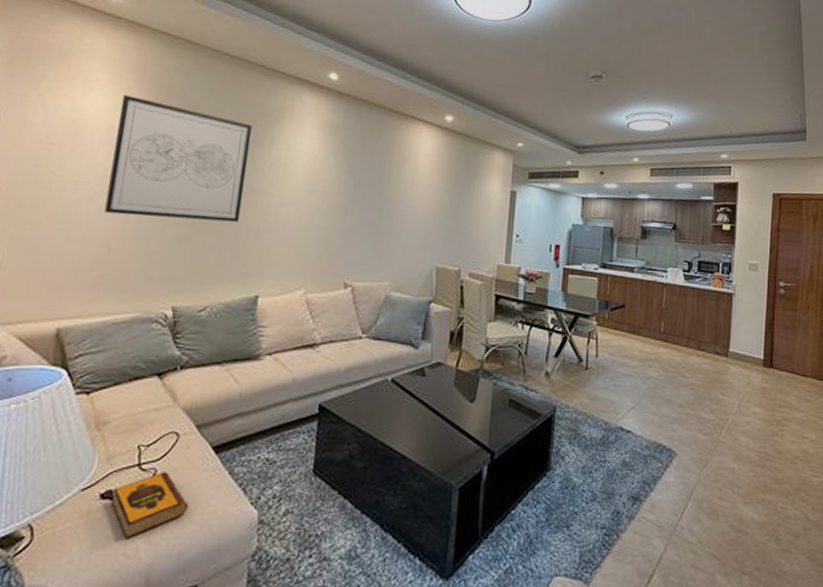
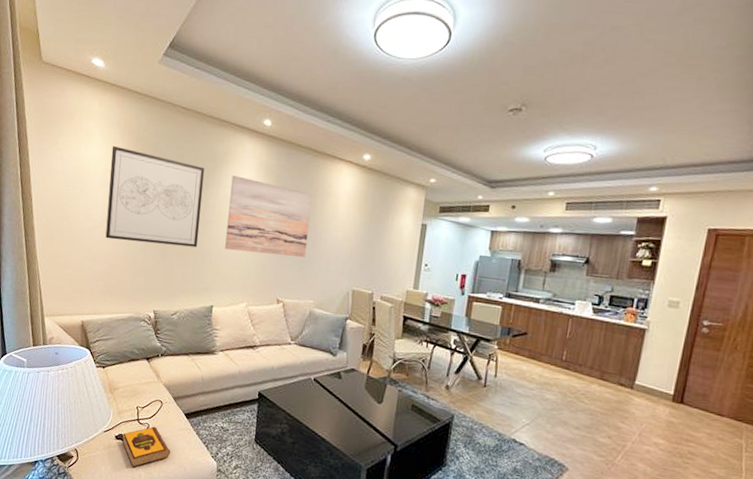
wall art: none [277,135,388,232] -> present [225,176,313,258]

